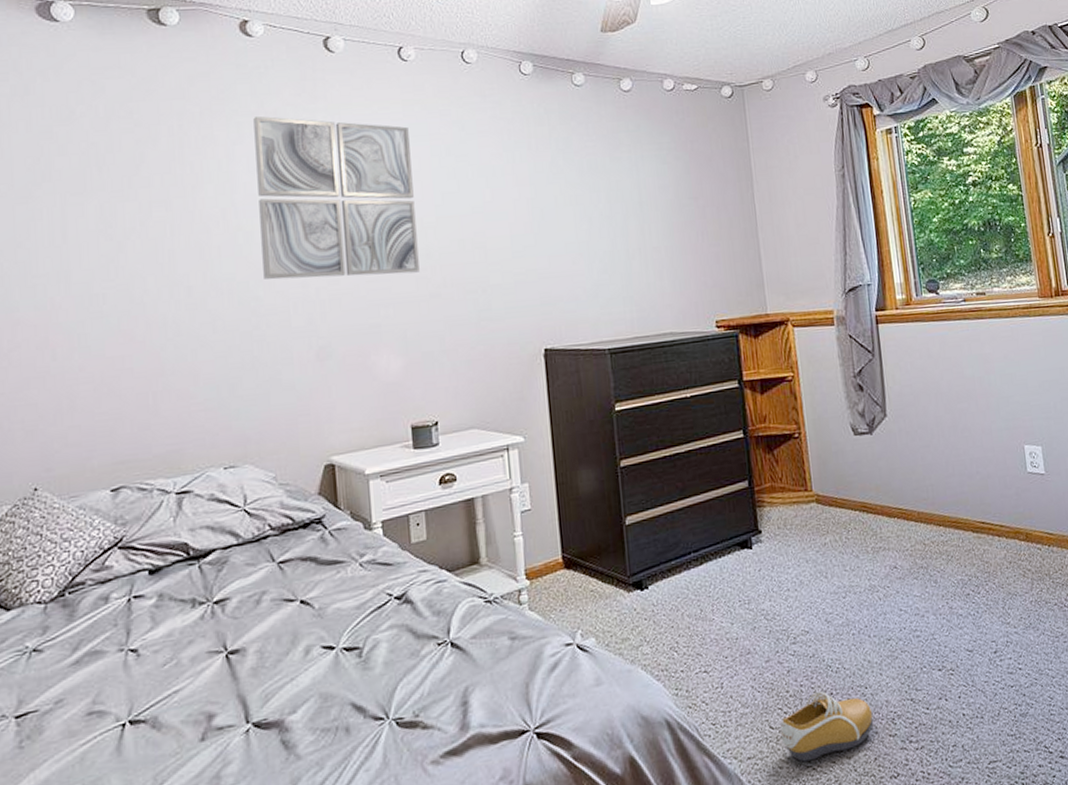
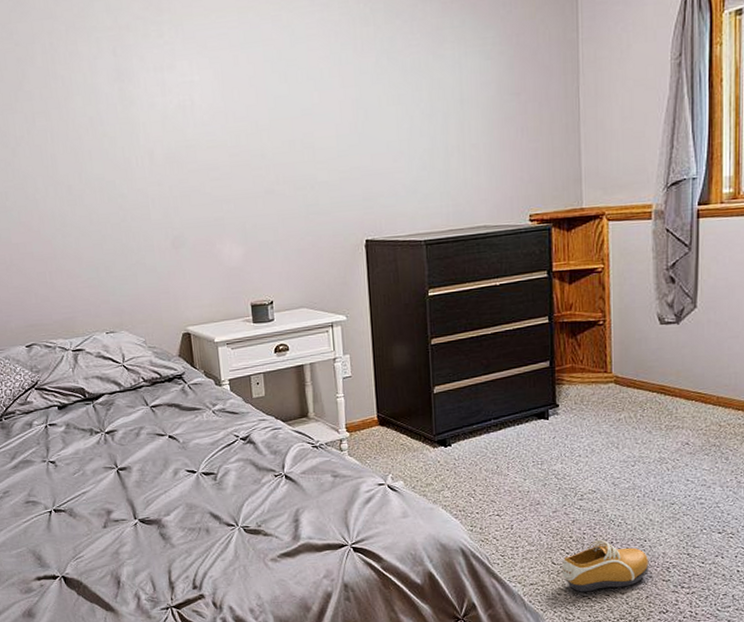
wall art: present [253,115,420,280] -> none [110,30,256,179]

